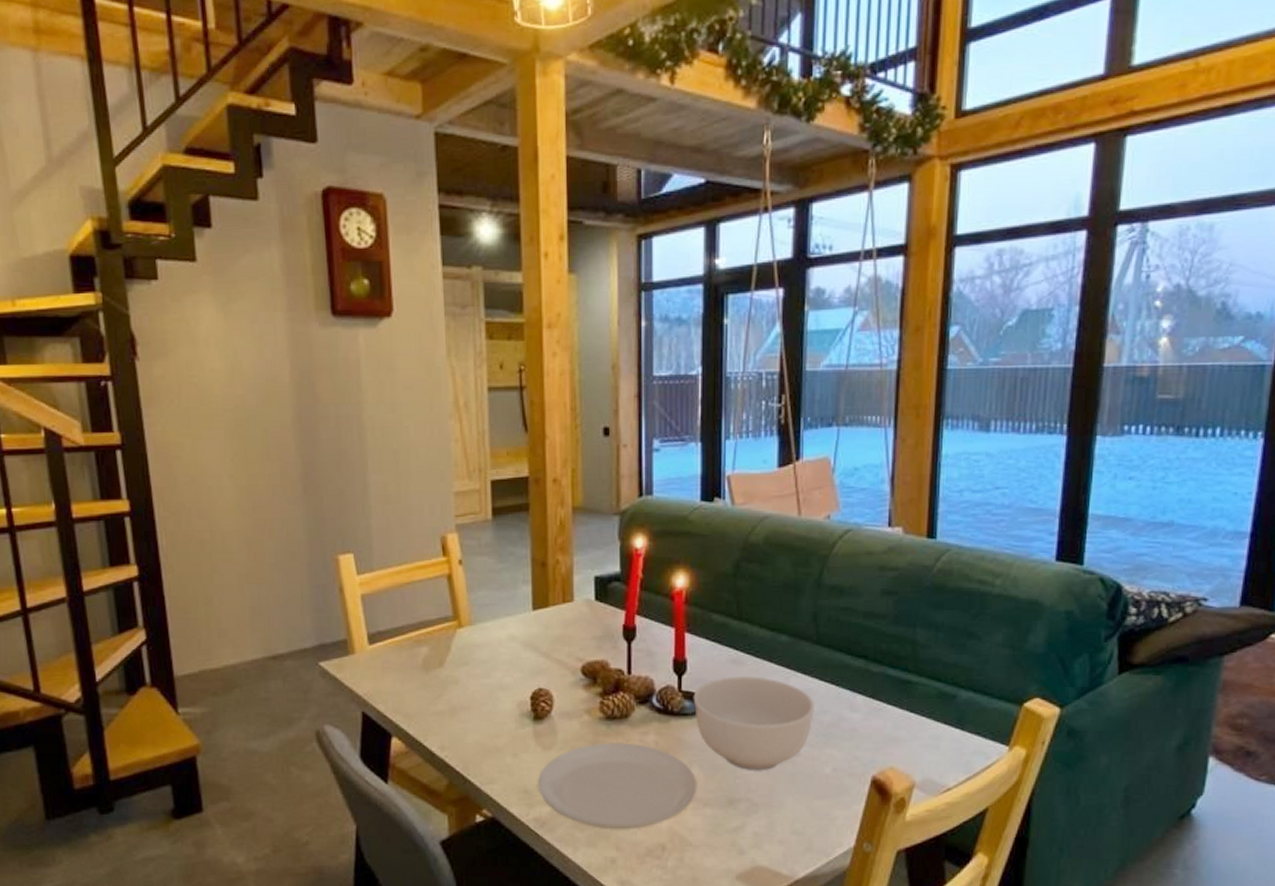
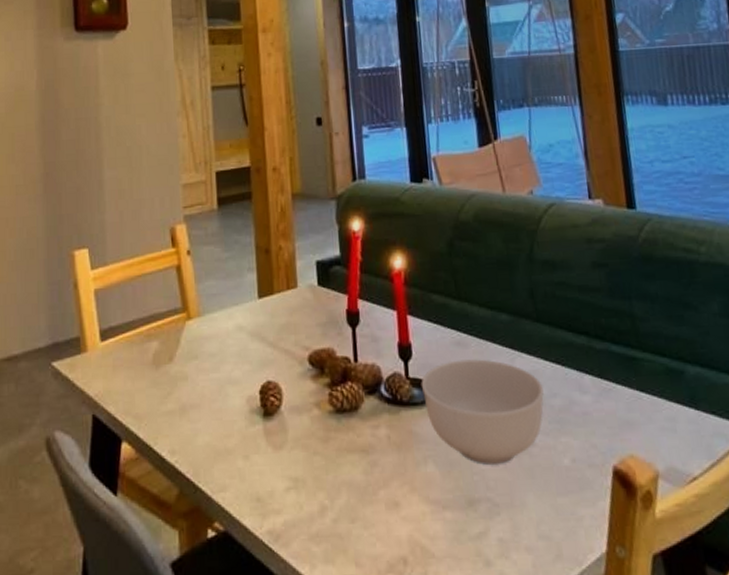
plate: present [538,742,697,828] -> none [270,438,435,540]

